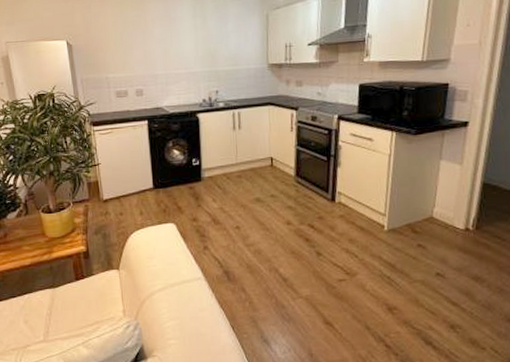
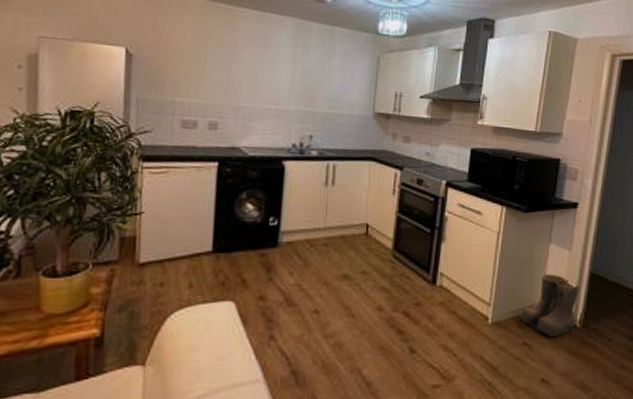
boots: none [413,186,473,239] -> present [520,274,581,336]

